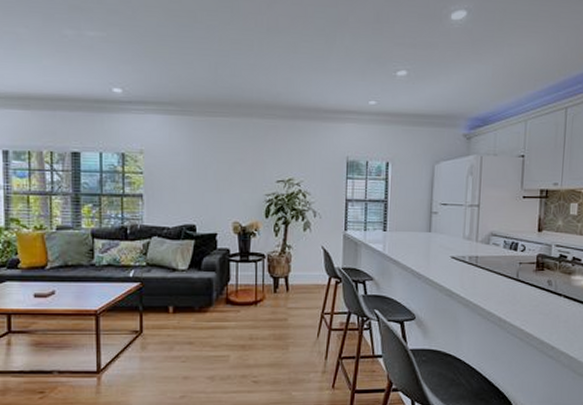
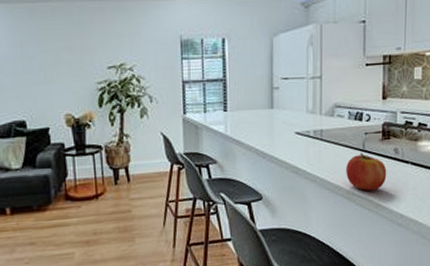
fruit: none [499,281,540,321] -> present [346,152,387,191]

